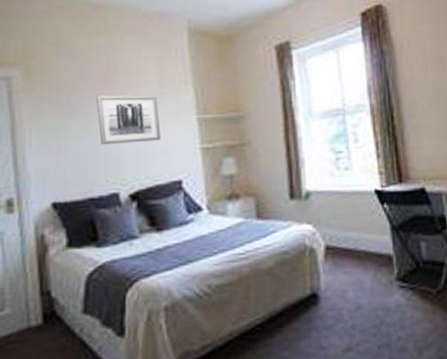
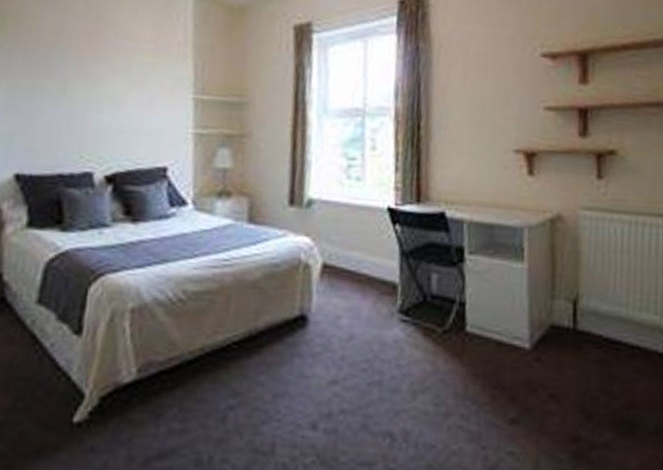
wall art: present [96,95,161,144] -> none [78,57,150,119]

